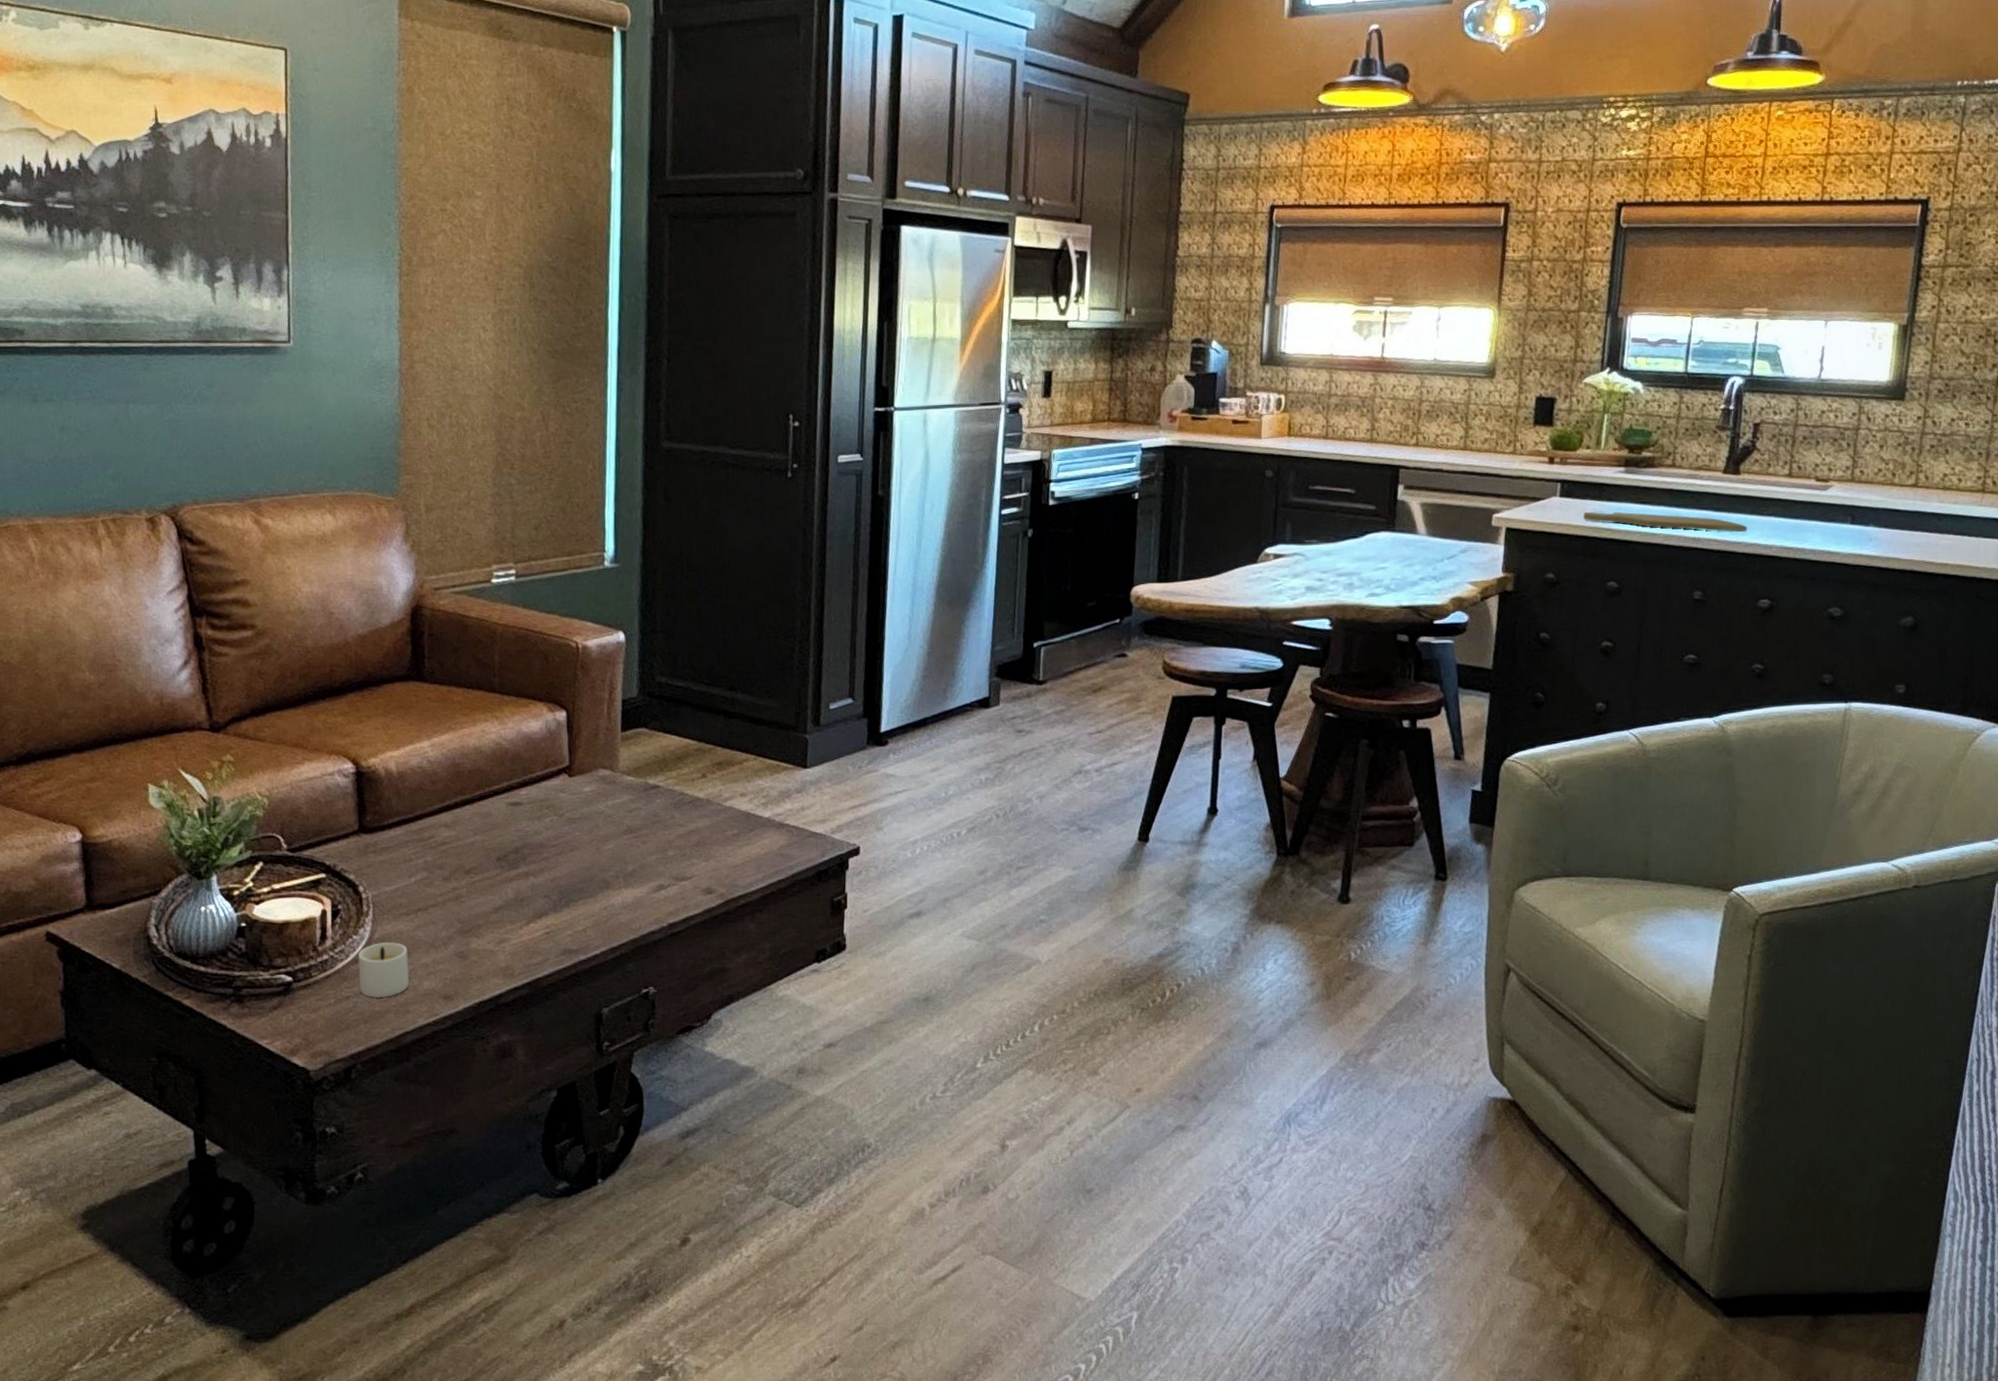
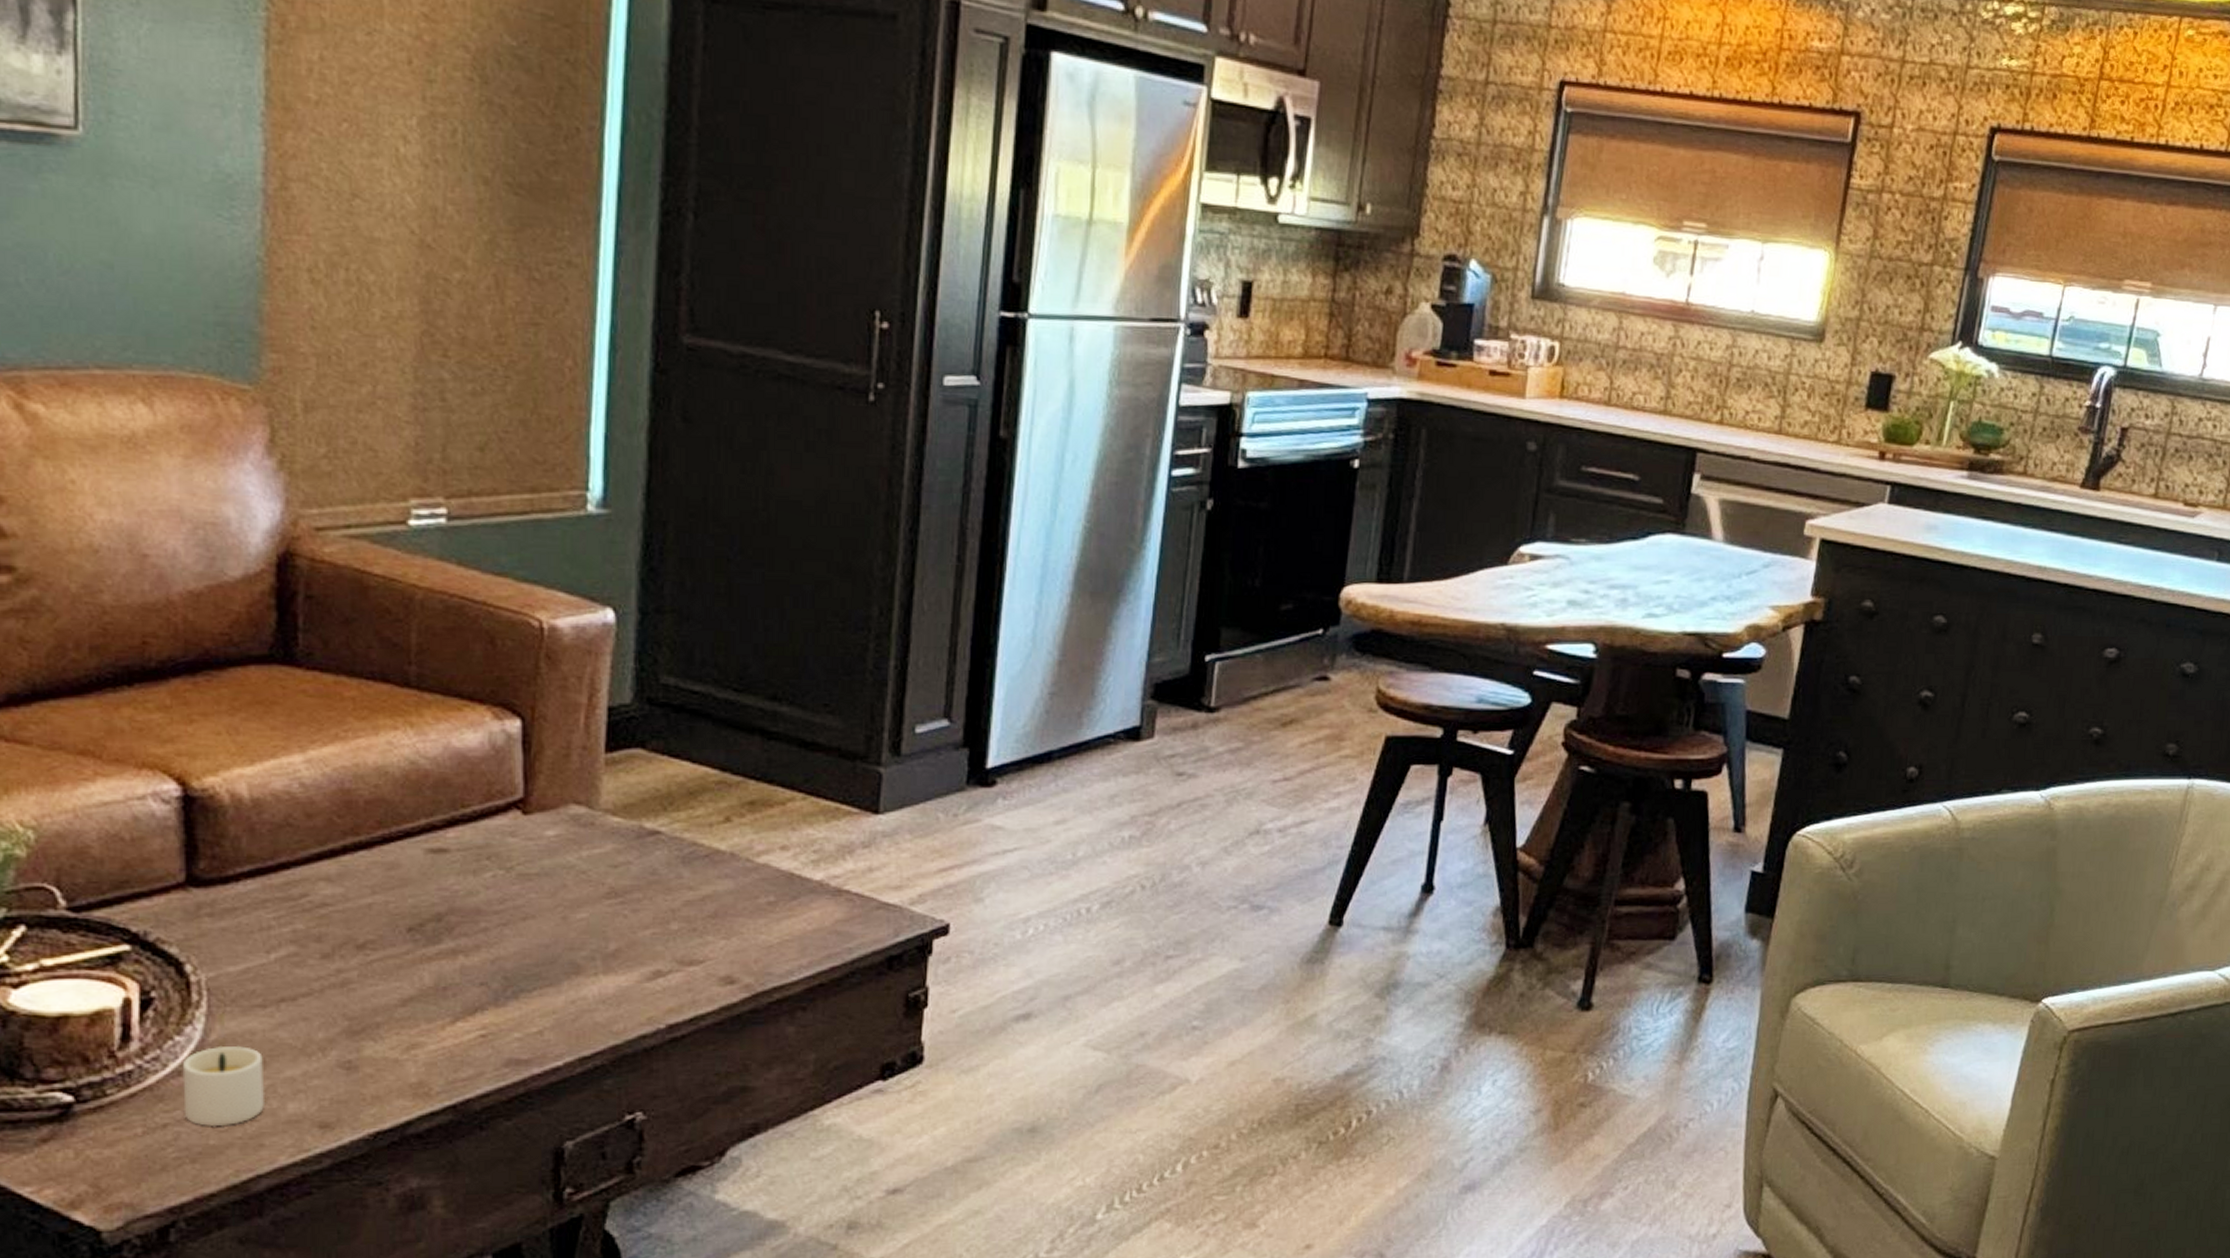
chopping board: present [1583,511,1747,532] -> none [1913,525,2101,562]

